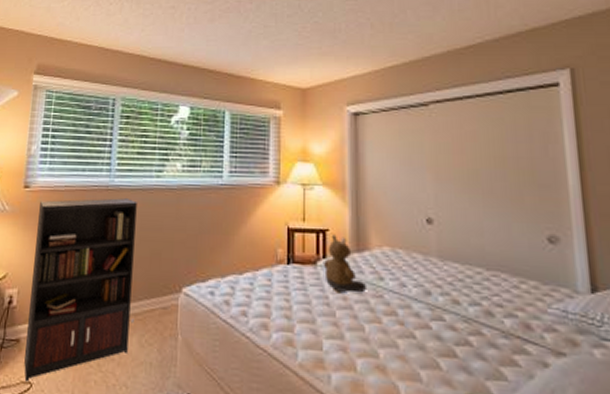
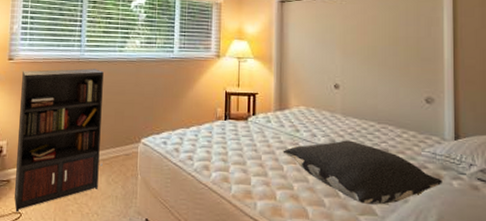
bear: present [323,234,368,293] -> none [252,97,287,141]
pillow: none [363,291,580,381] -> present [283,140,443,205]

